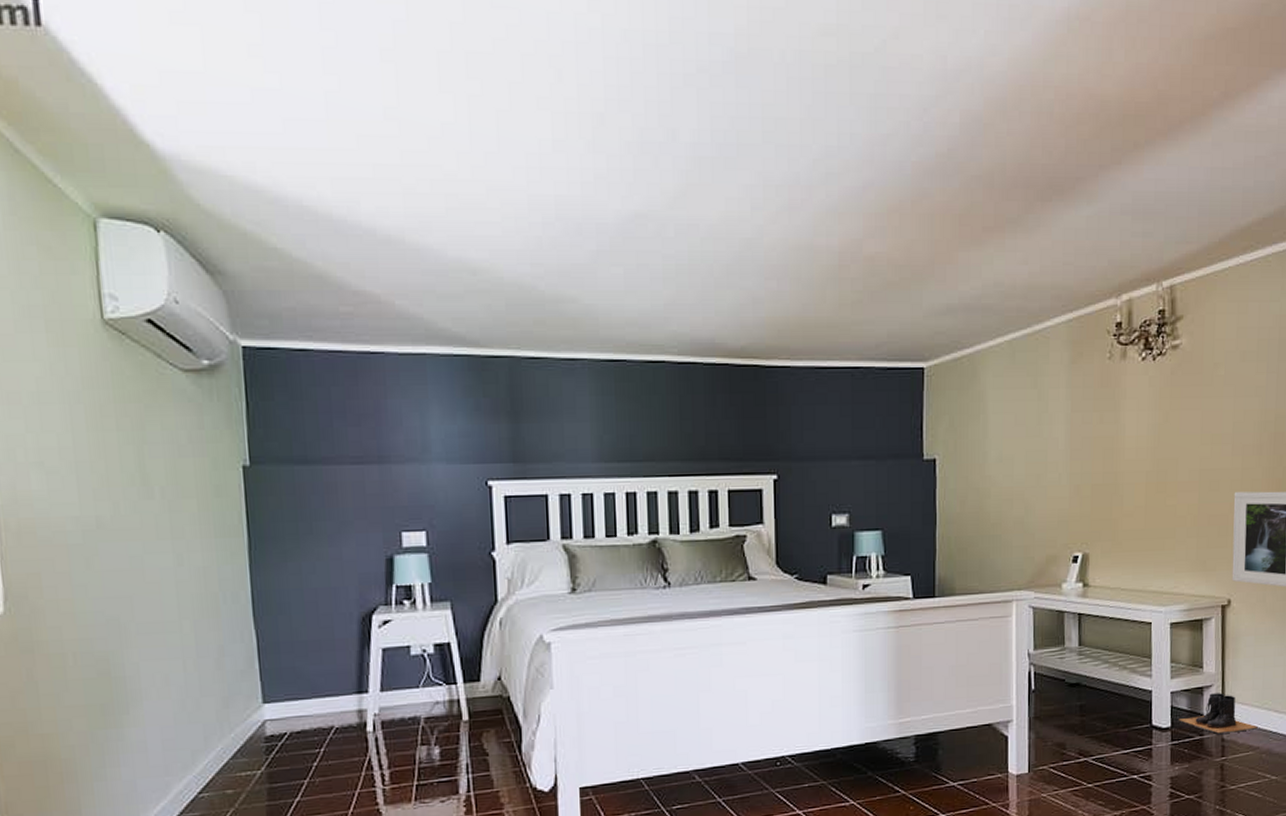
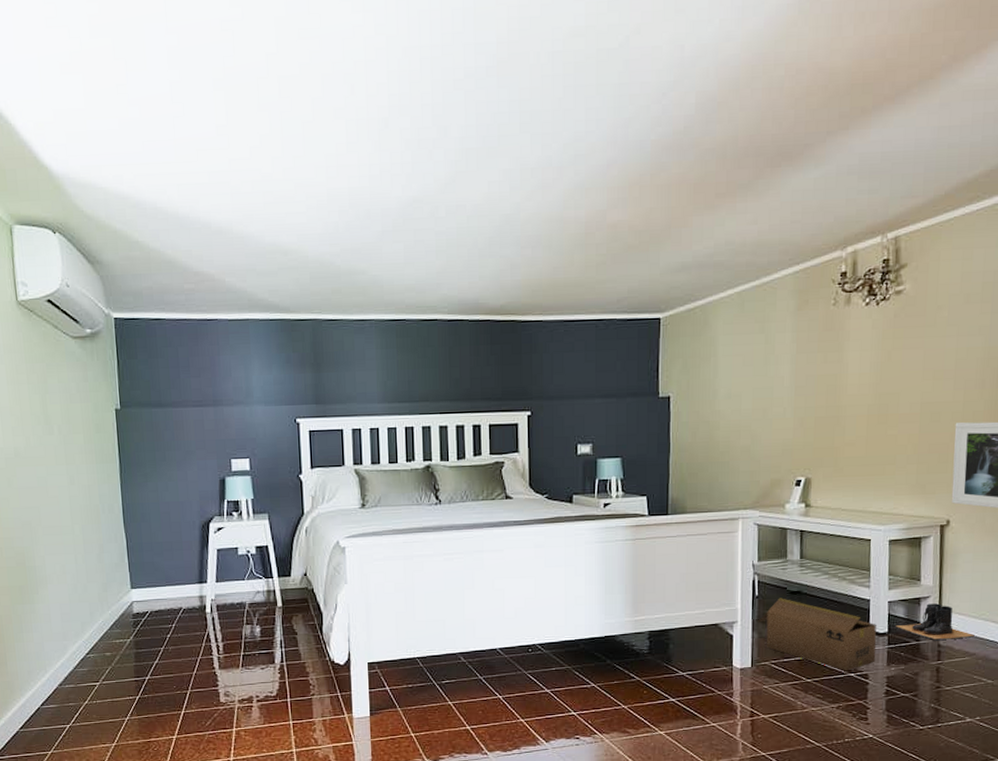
cardboard box: none [1033,691,1159,773] -> present [757,598,876,671]

